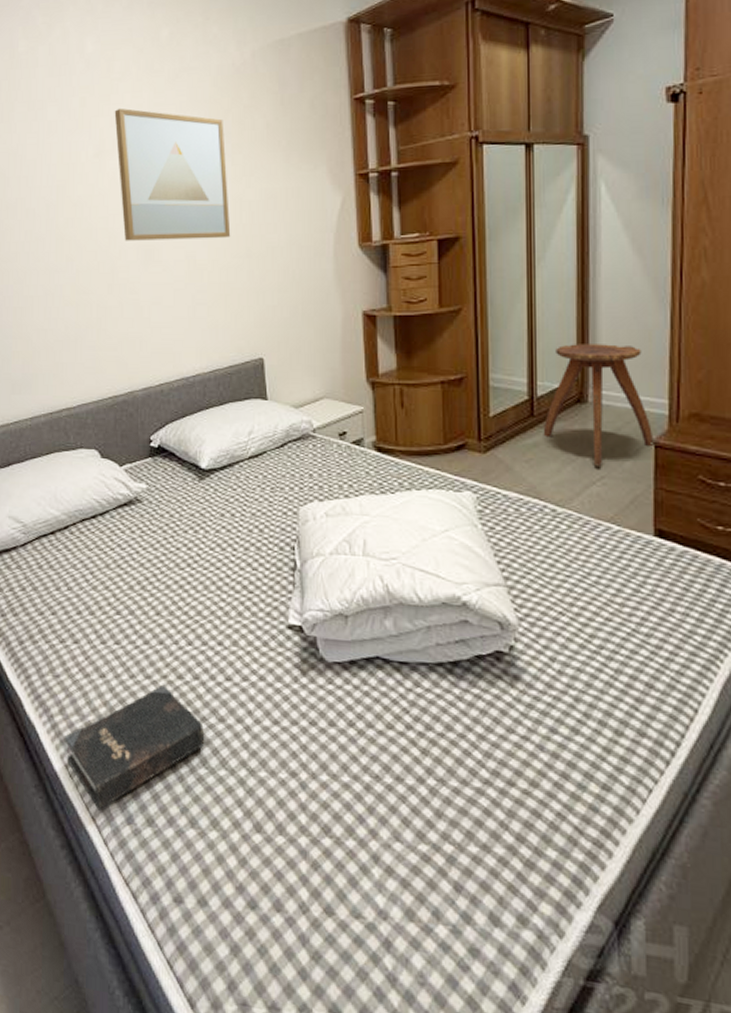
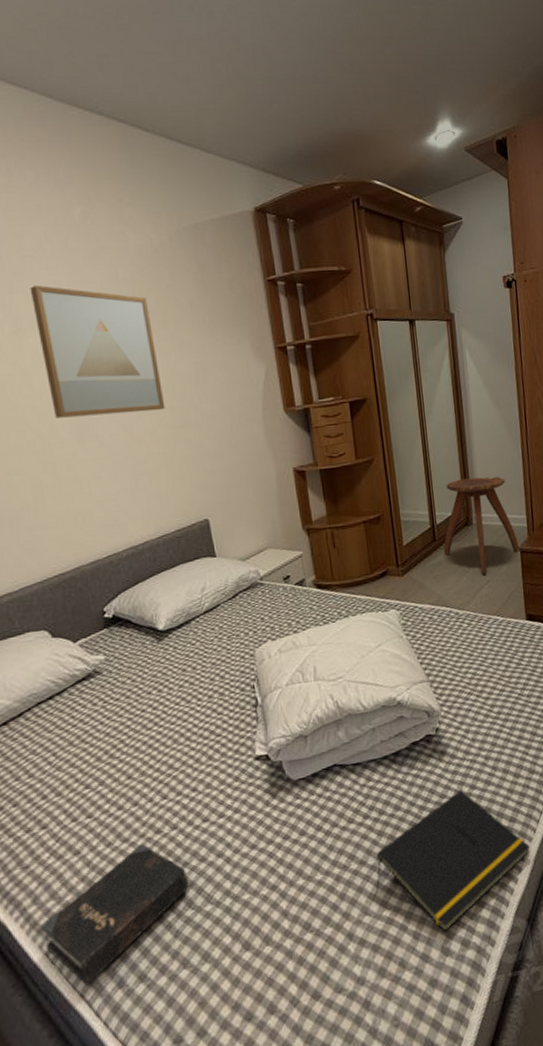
notepad: none [415,729,629,897] -> present [377,790,530,933]

